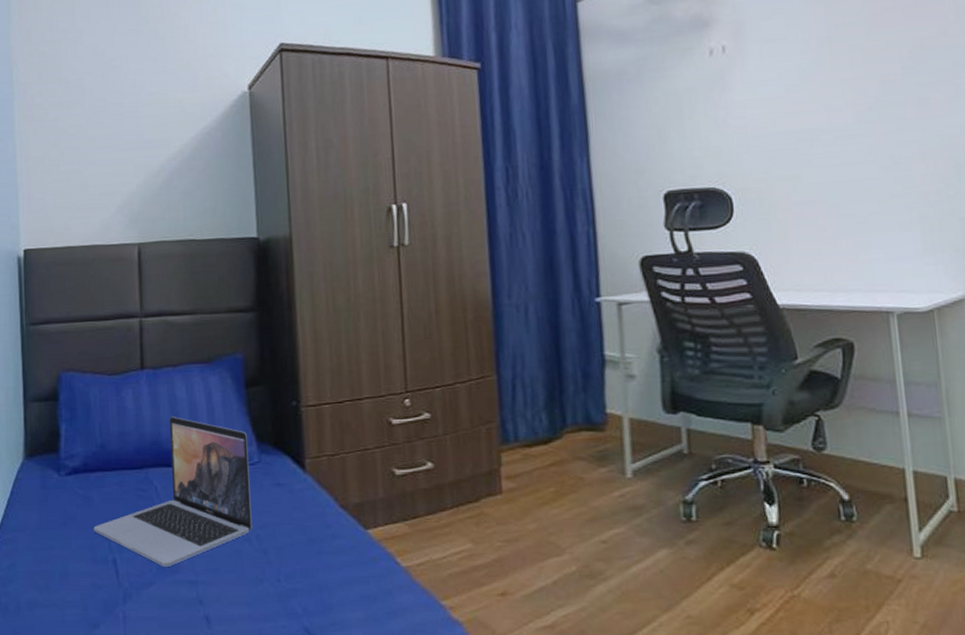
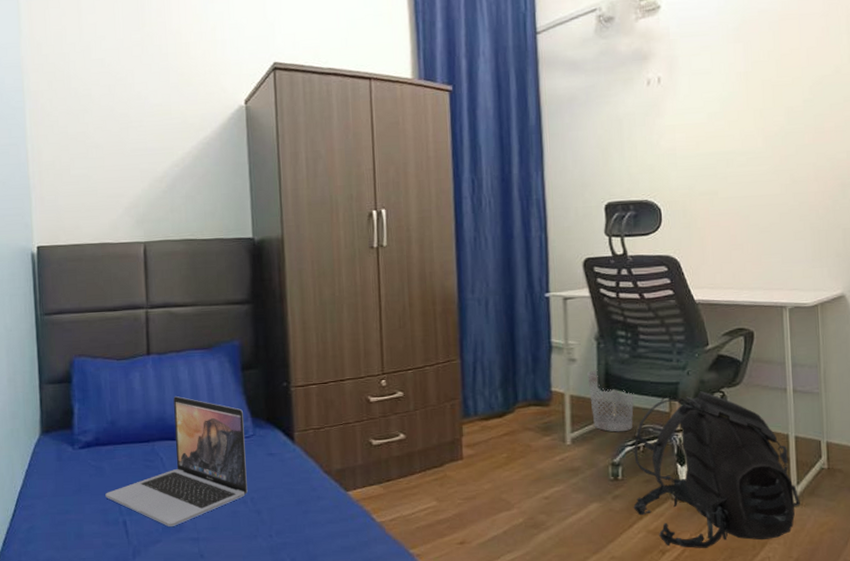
wastebasket: none [649,388,708,463] -> present [587,370,634,432]
backpack: none [709,414,925,609] -> present [633,391,800,549]

